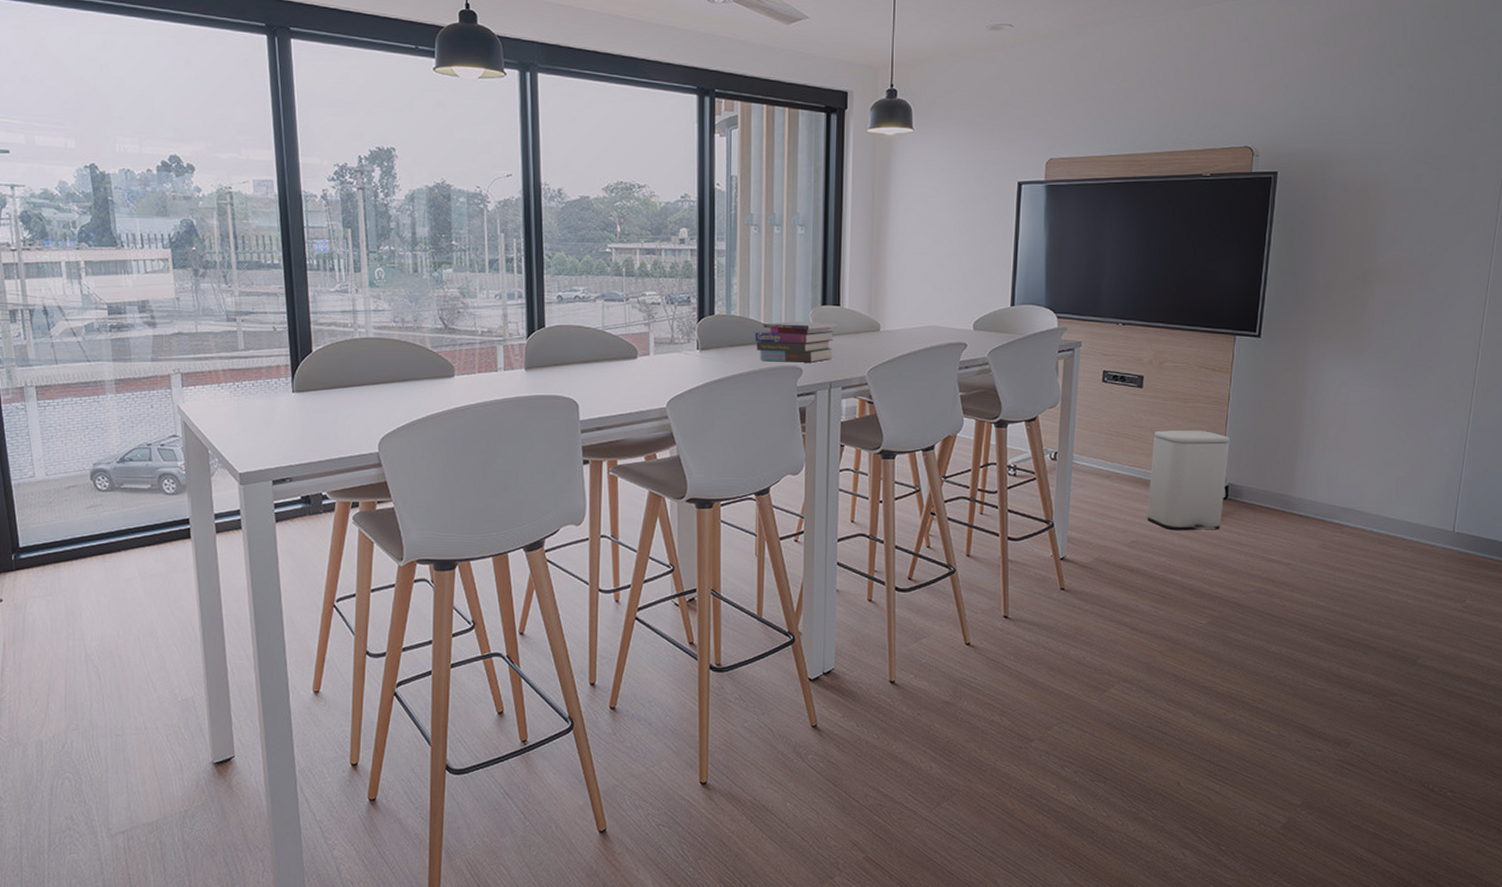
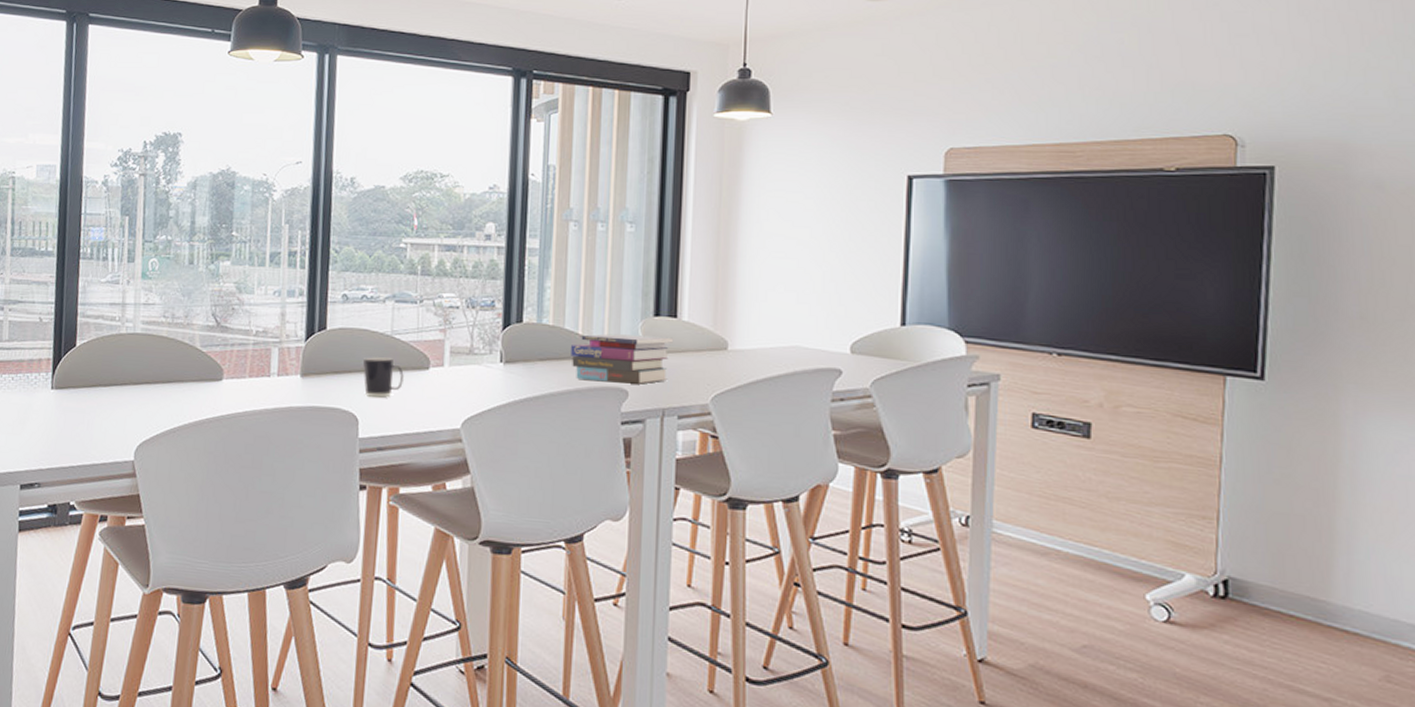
mug: none [579,350,616,384] -> present [362,357,404,397]
pedal bin: present [1147,430,1230,531] -> none [1105,496,1226,641]

